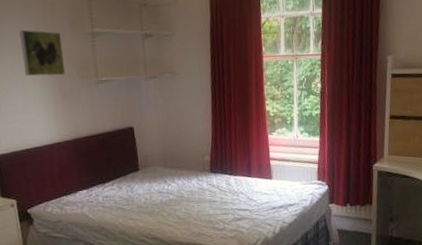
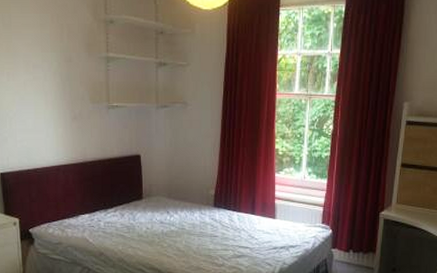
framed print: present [19,29,66,76] -> none [35,49,78,98]

